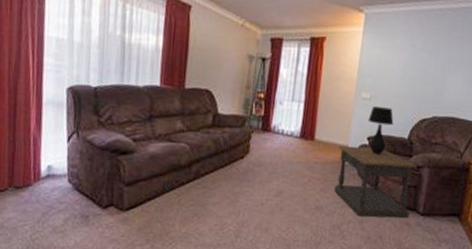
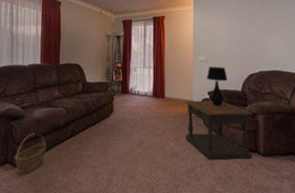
basket: none [120,172,163,222] -> present [14,133,46,176]

